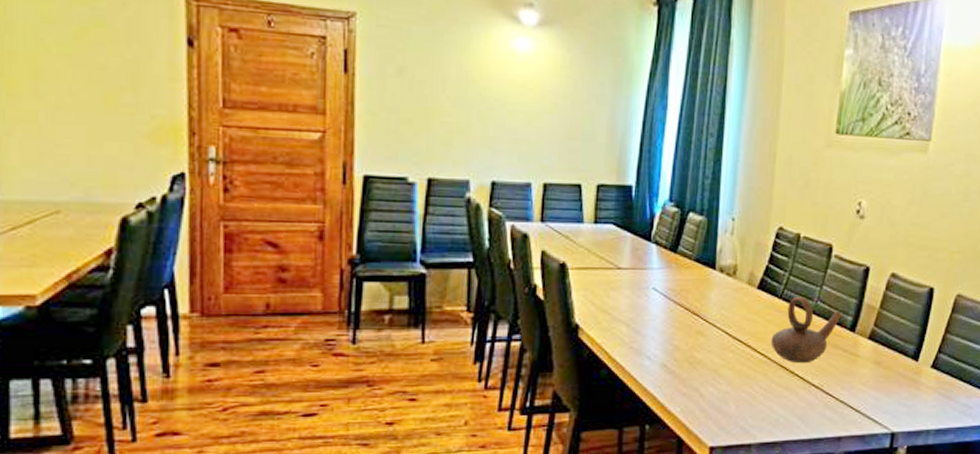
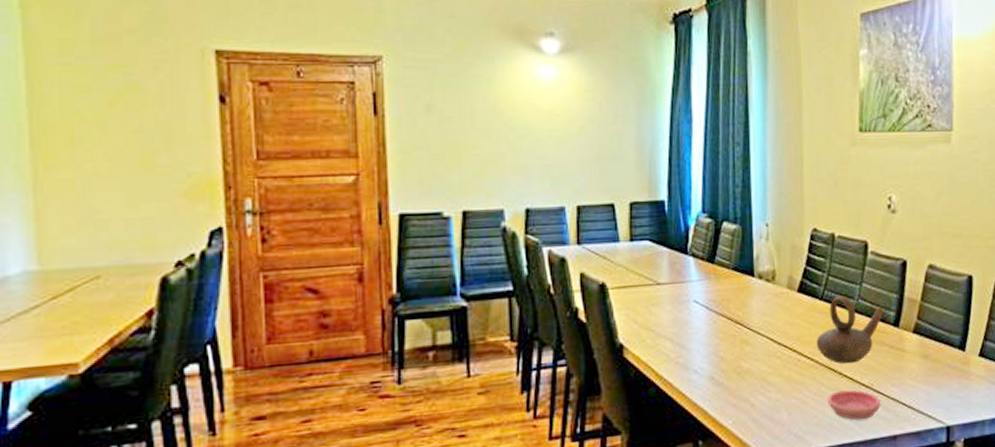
saucer: none [776,389,829,419] -> present [827,389,881,420]

